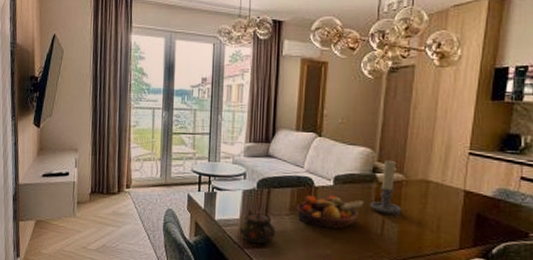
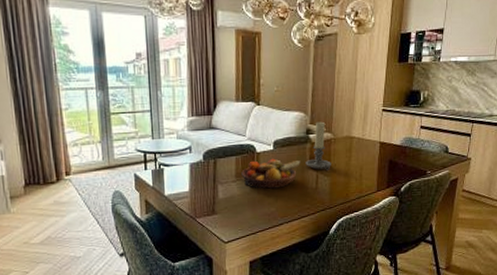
teapot: present [239,209,276,244] -> none [189,180,225,212]

